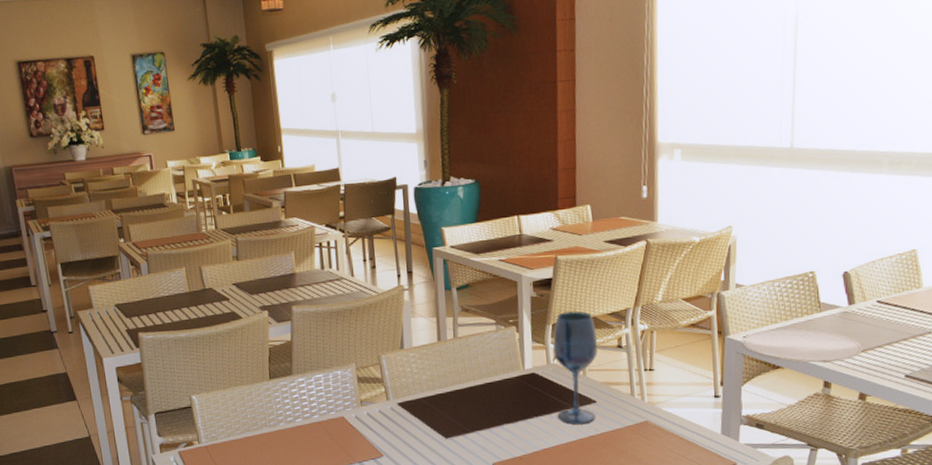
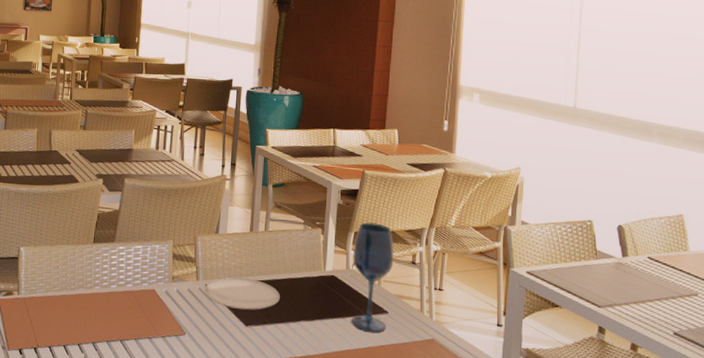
plate: none [396,389,479,423] -> present [204,277,280,311]
plate: present [741,328,862,363] -> none [524,268,634,309]

